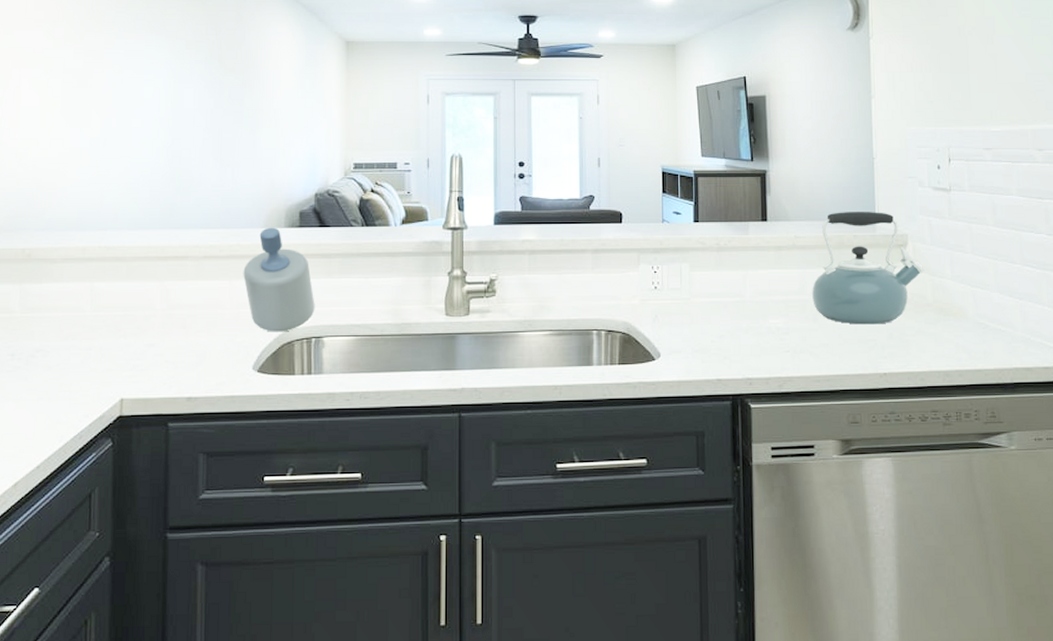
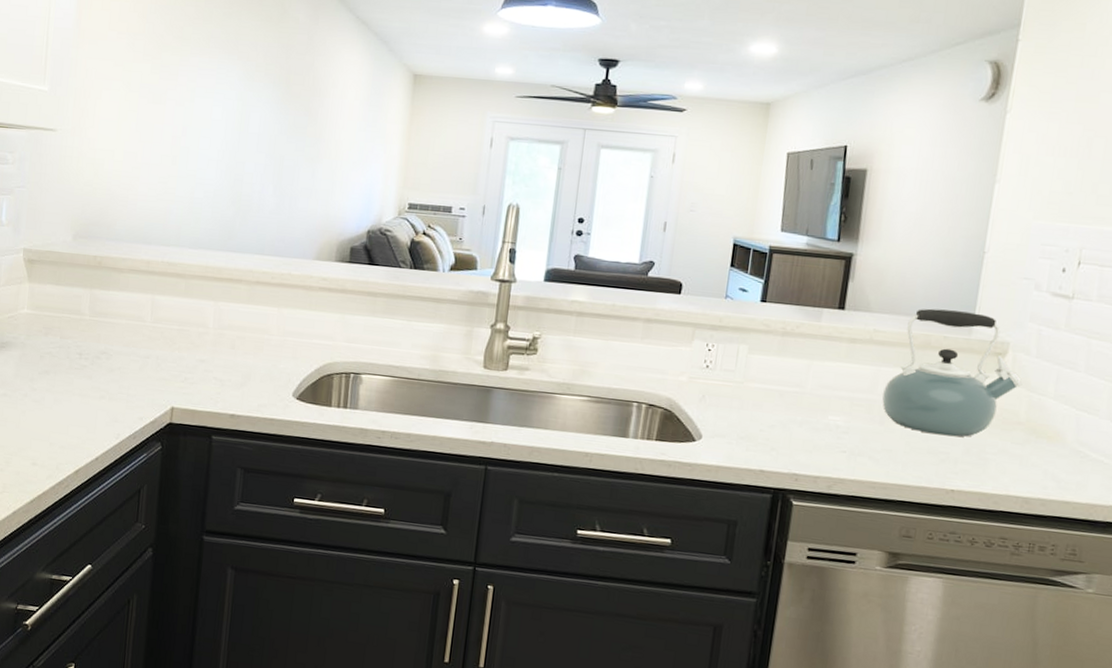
soap dispenser: present [243,227,315,332] -> none [291,259,357,364]

